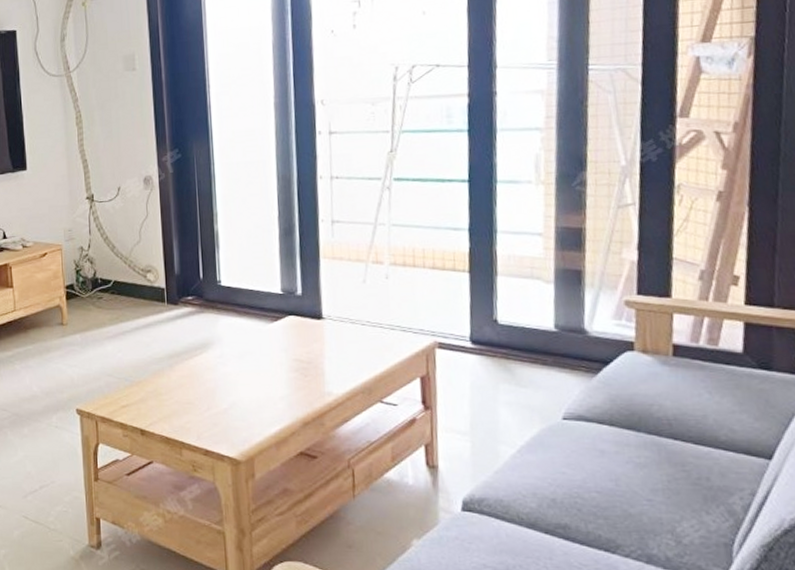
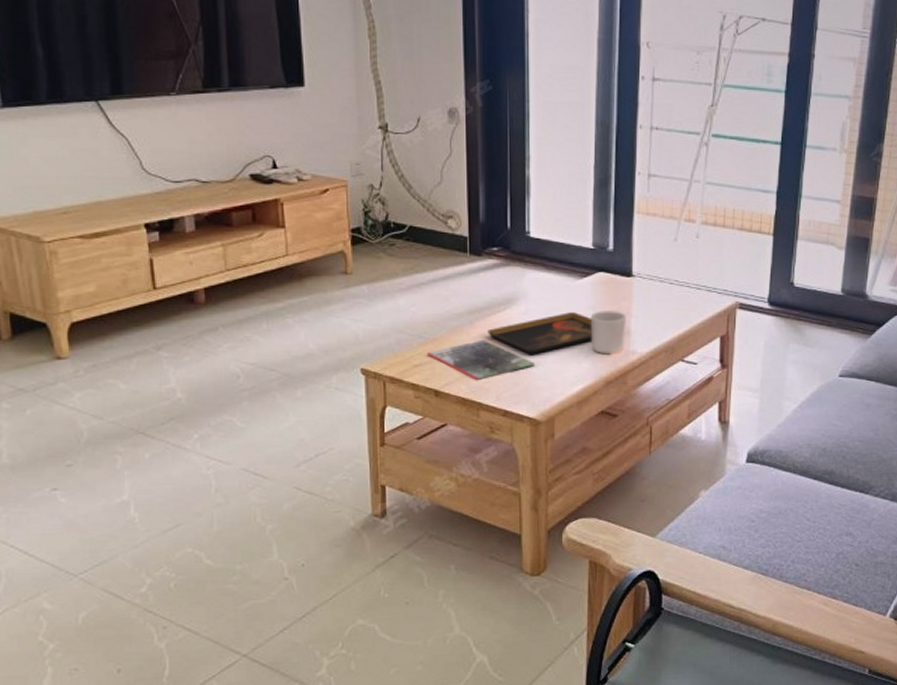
magazine: none [133,382,232,421] -> present [428,339,534,381]
decorative tray: none [186,355,287,397] -> present [487,312,593,356]
mug: none [283,353,320,396] -> present [590,311,626,355]

